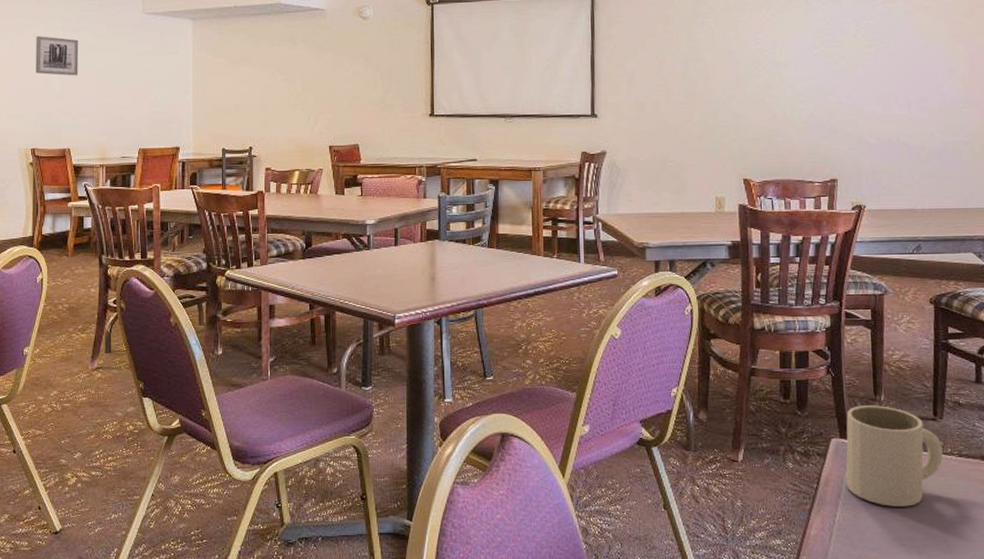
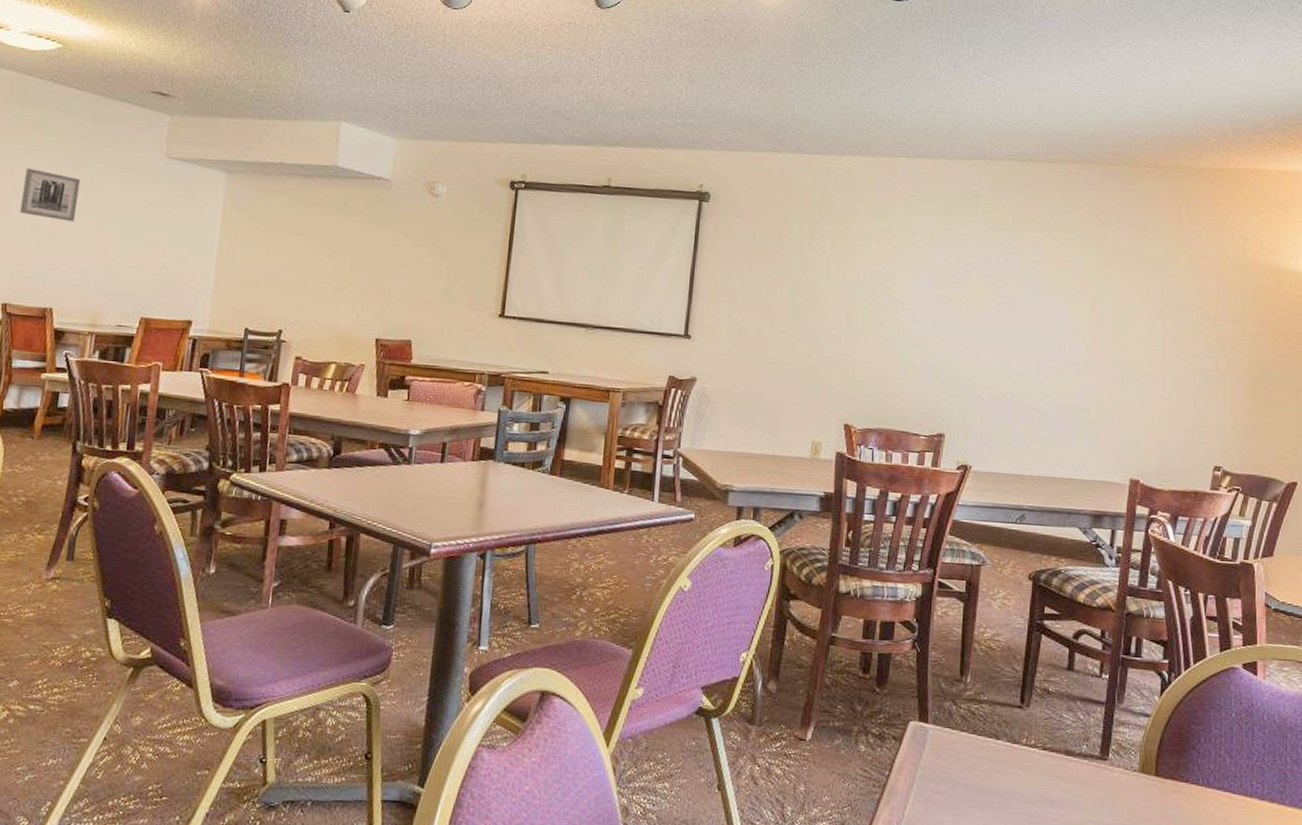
mug: present [846,405,943,507] -> none [921,686,1027,802]

